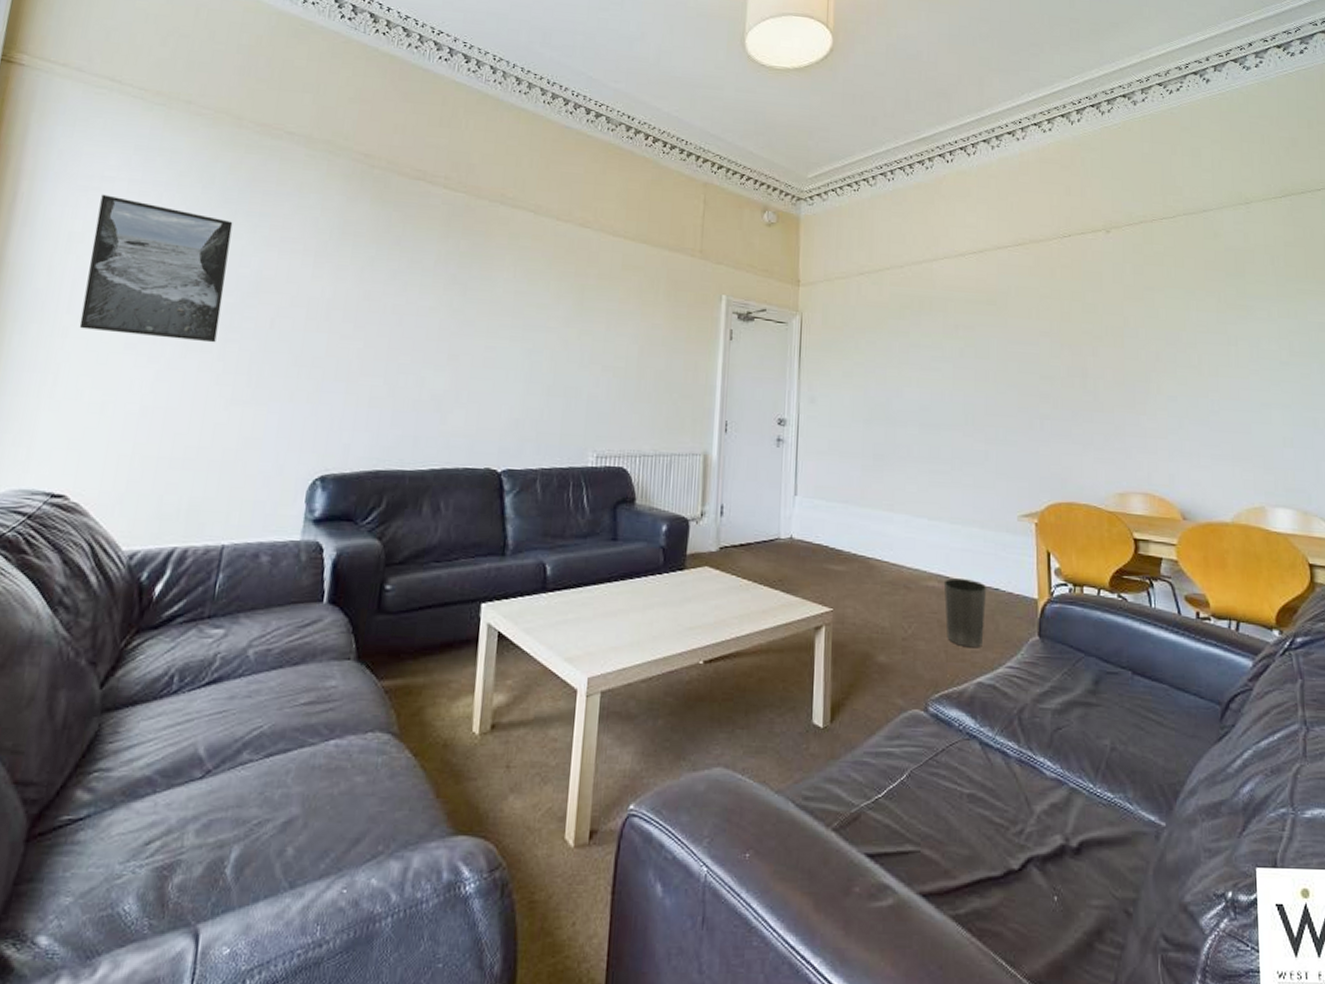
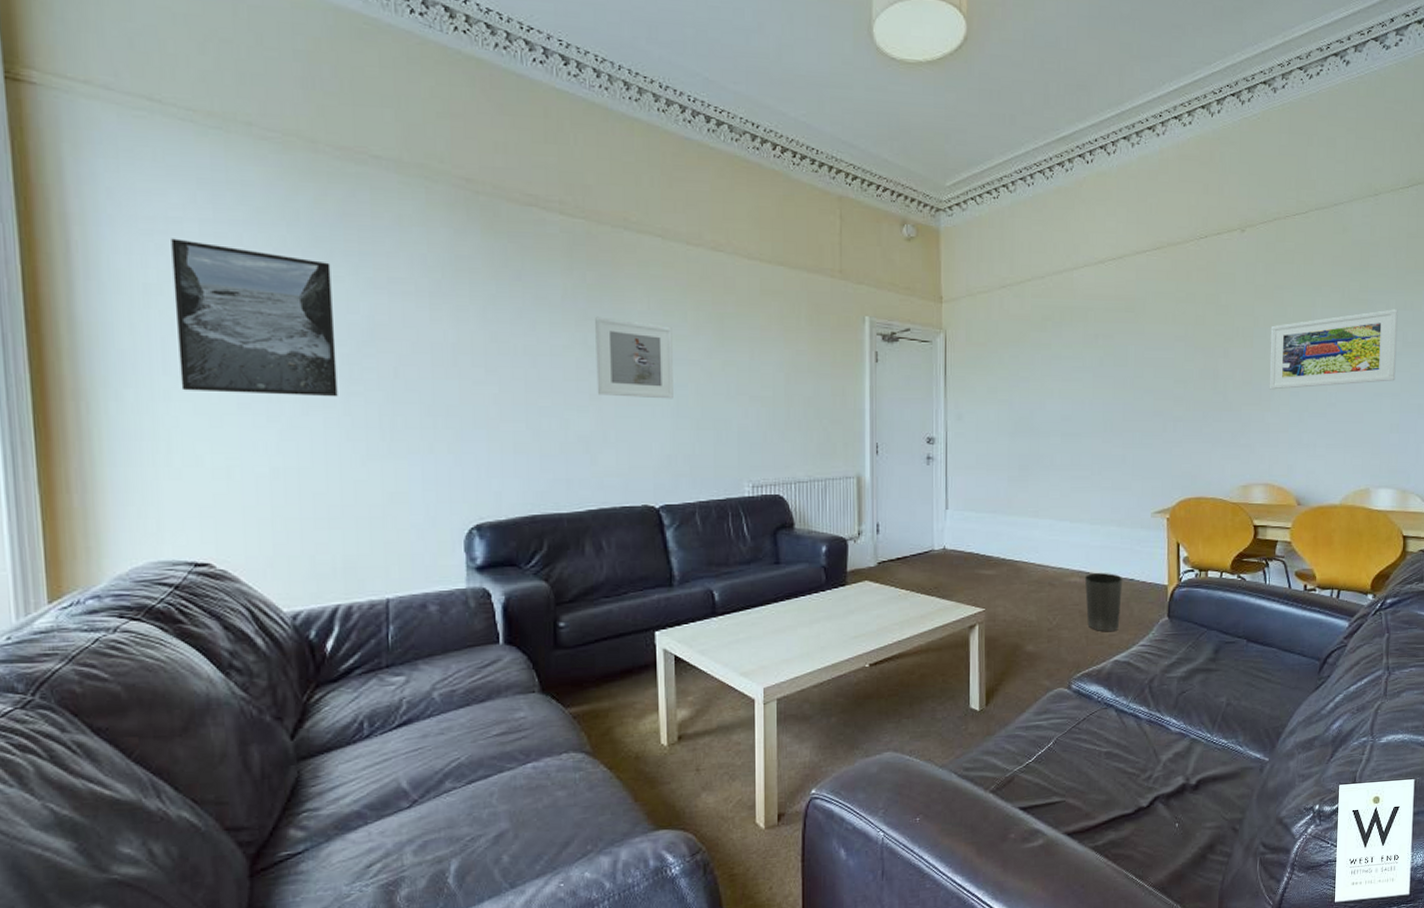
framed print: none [455,281,534,364] -> present [595,316,673,399]
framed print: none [1142,316,1285,393] -> present [1269,309,1398,390]

